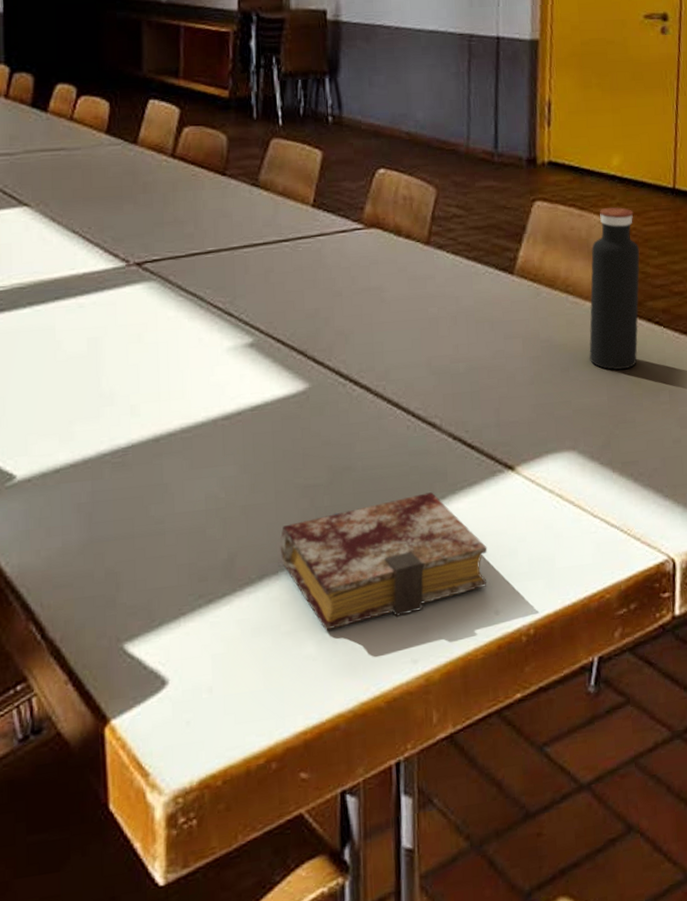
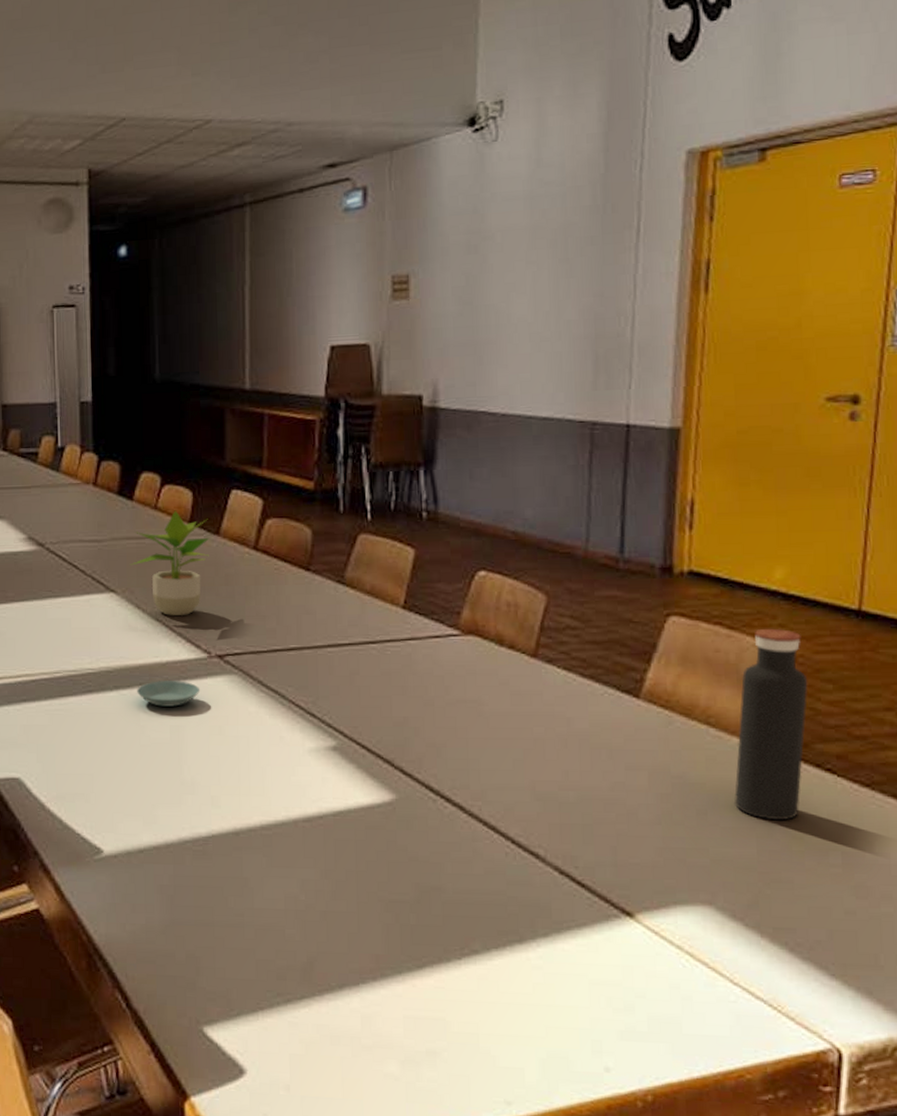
potted plant: none [45,120,127,227] -> present [130,510,209,615]
saucer: none [52,291,119,320] -> present [137,681,201,707]
book: present [280,492,488,631] -> none [362,927,598,1053]

